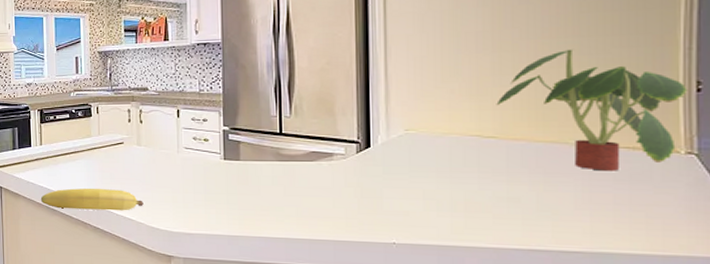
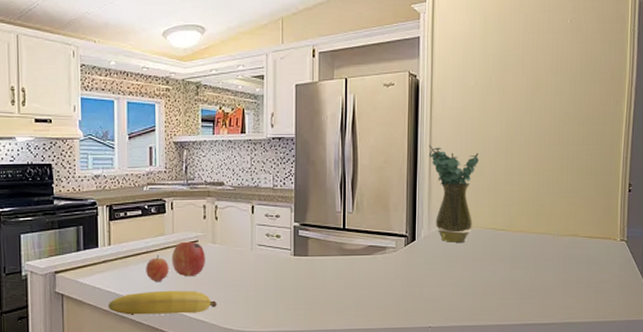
fruit: none [74,155,96,179] -> present [146,255,169,282]
fruit: none [98,143,131,176] -> present [172,241,205,277]
vase: none [383,43,453,151] -> present [428,145,479,243]
plant: present [496,49,688,171] -> none [507,155,624,256]

